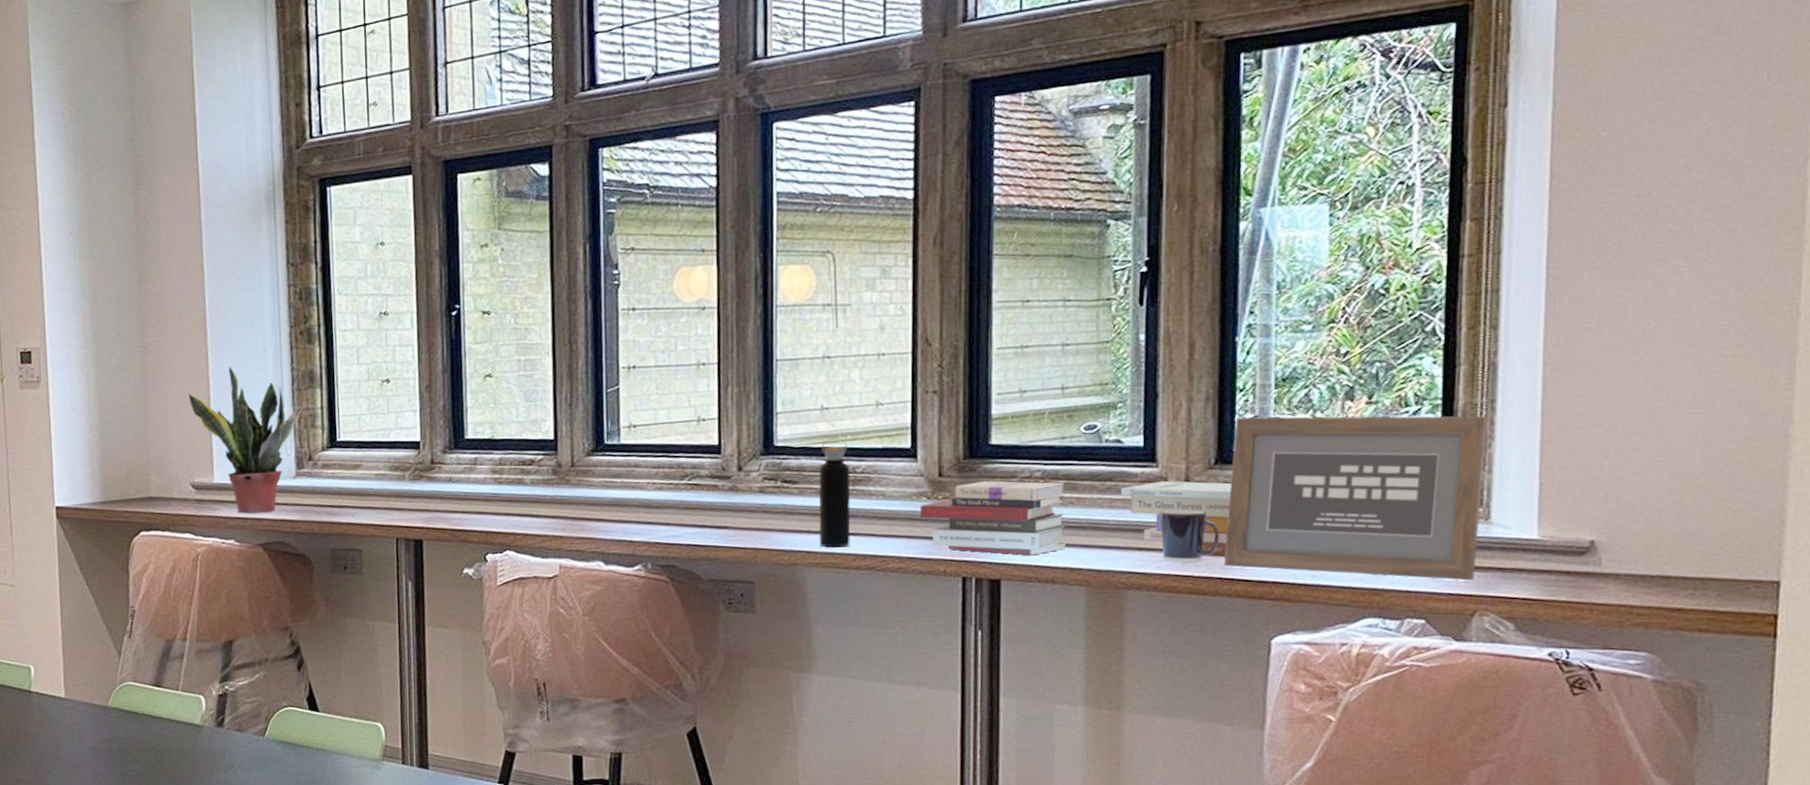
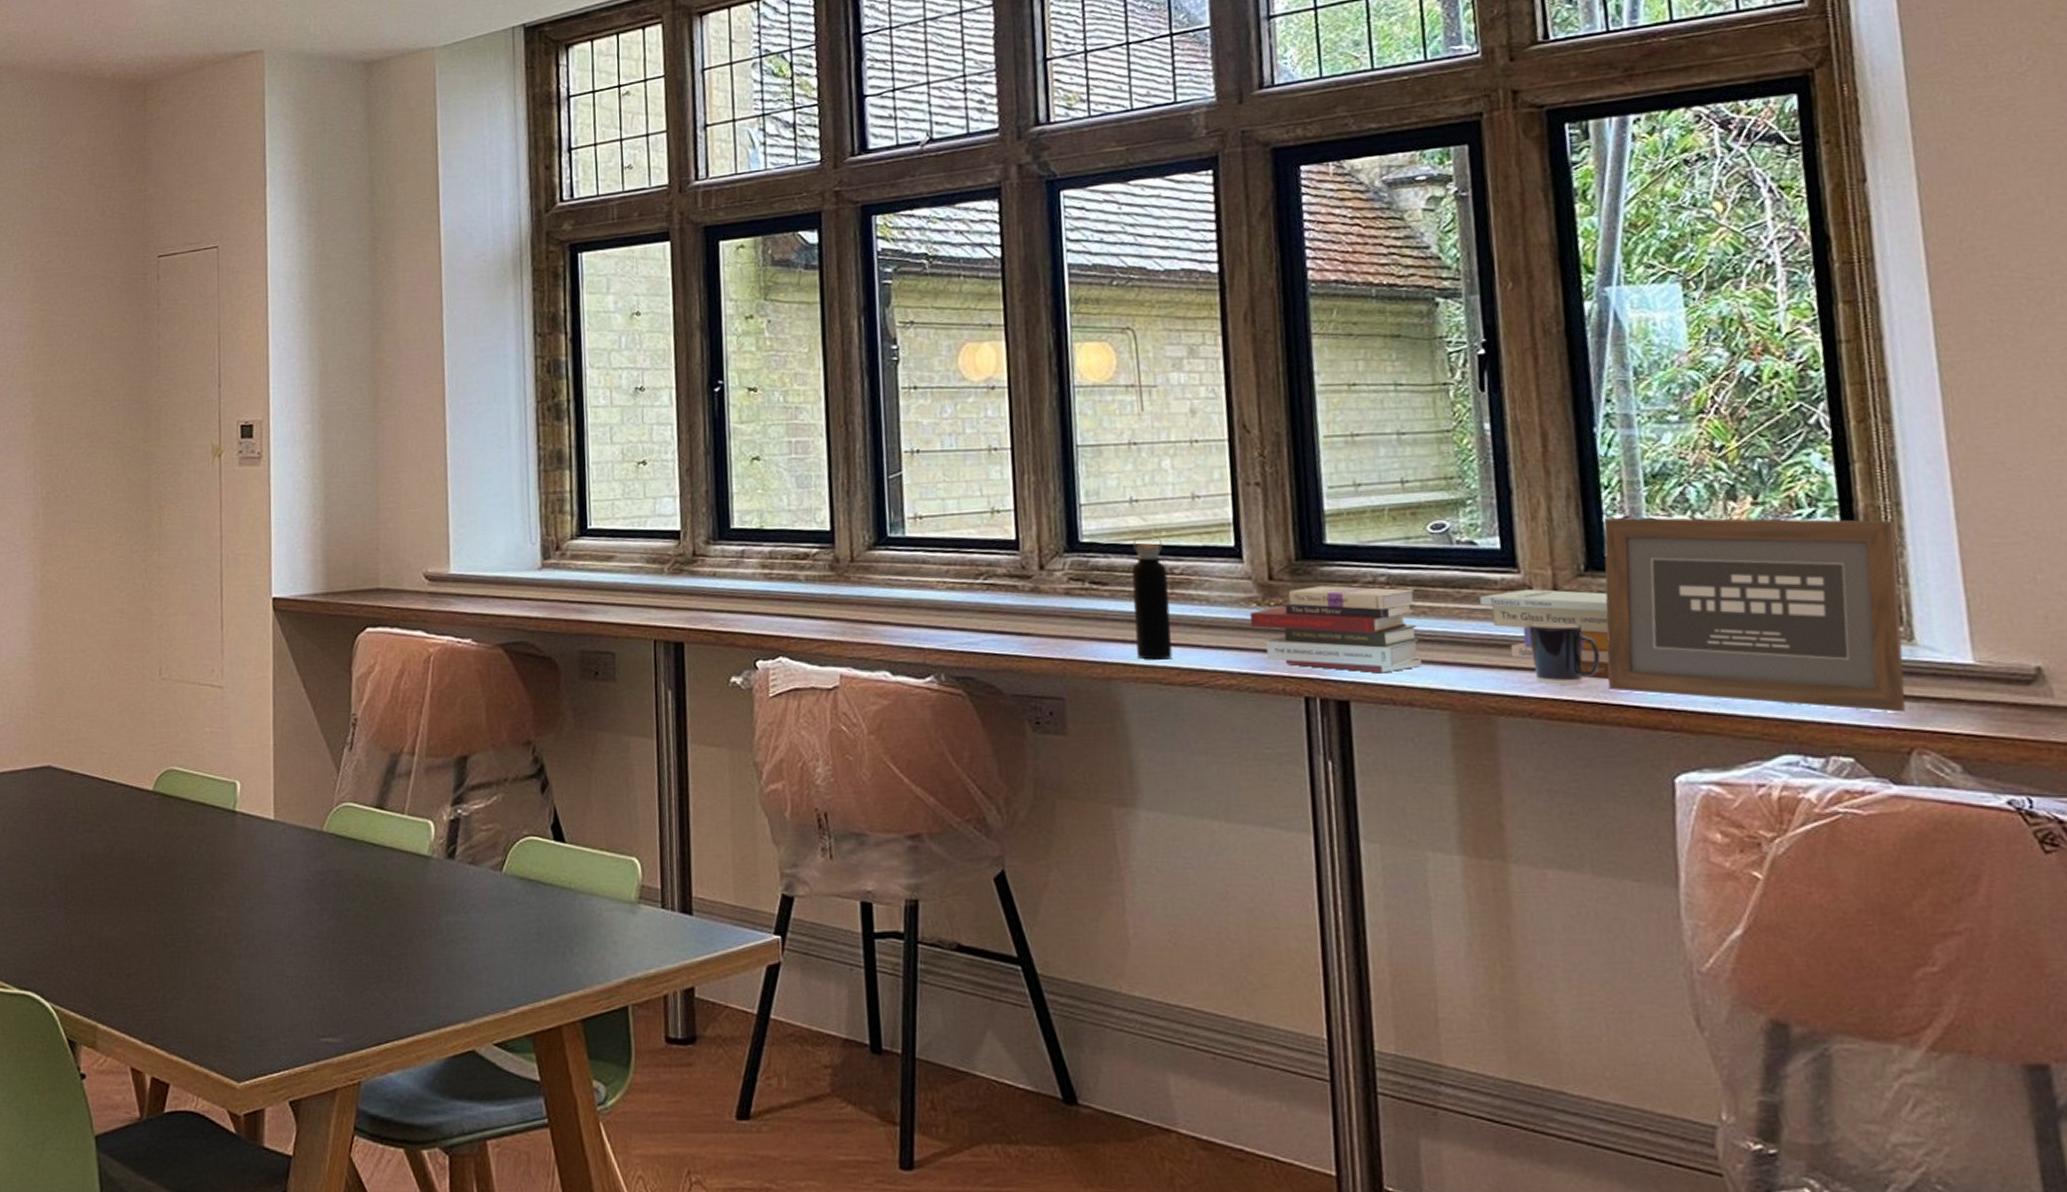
potted plant: present [188,366,306,514] -> none [423,444,553,609]

